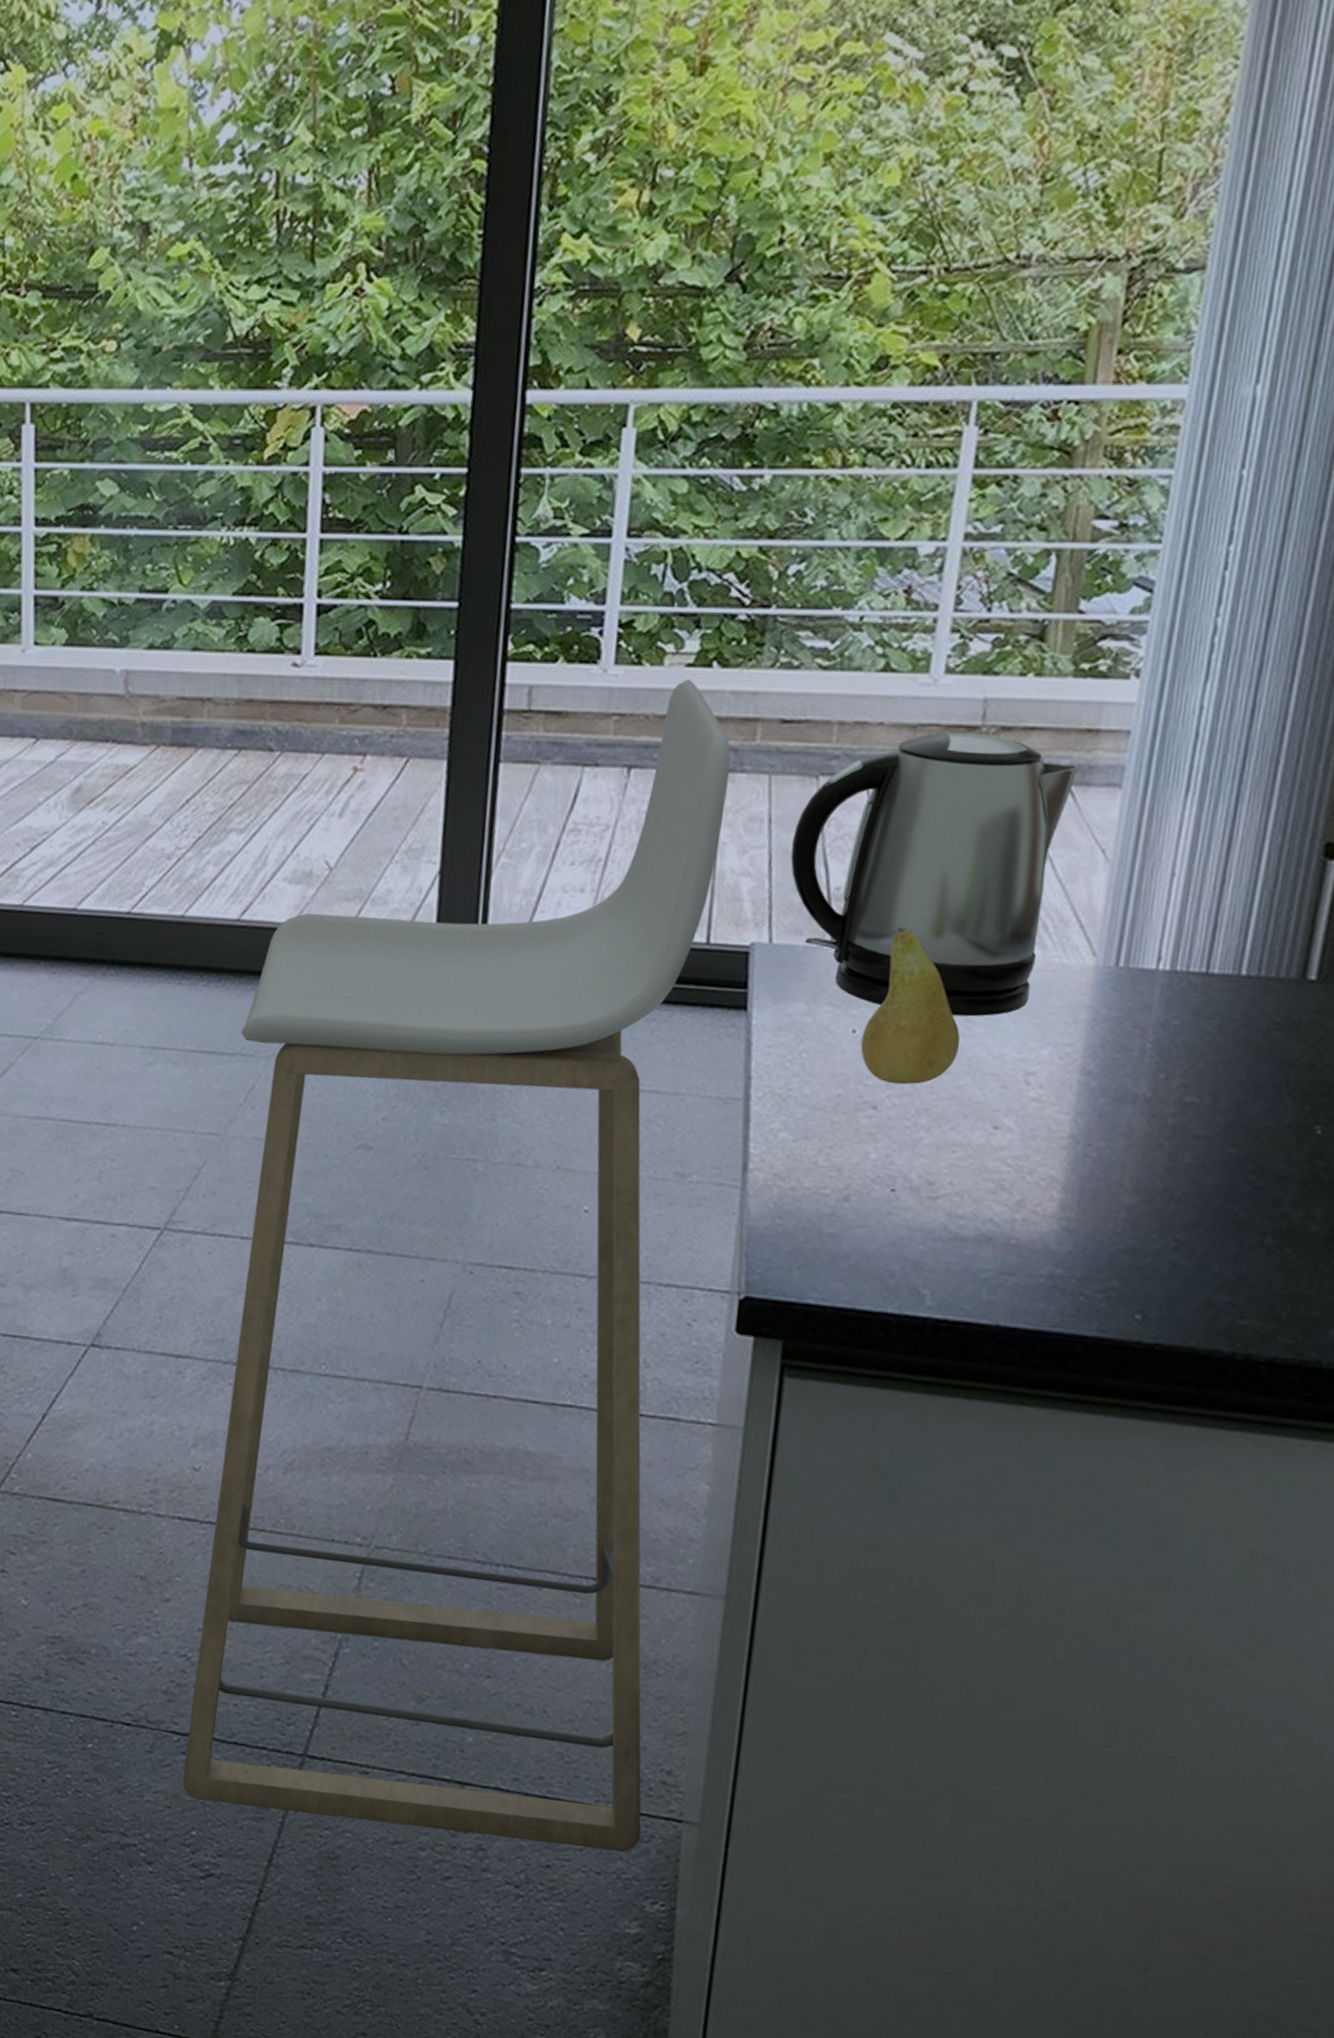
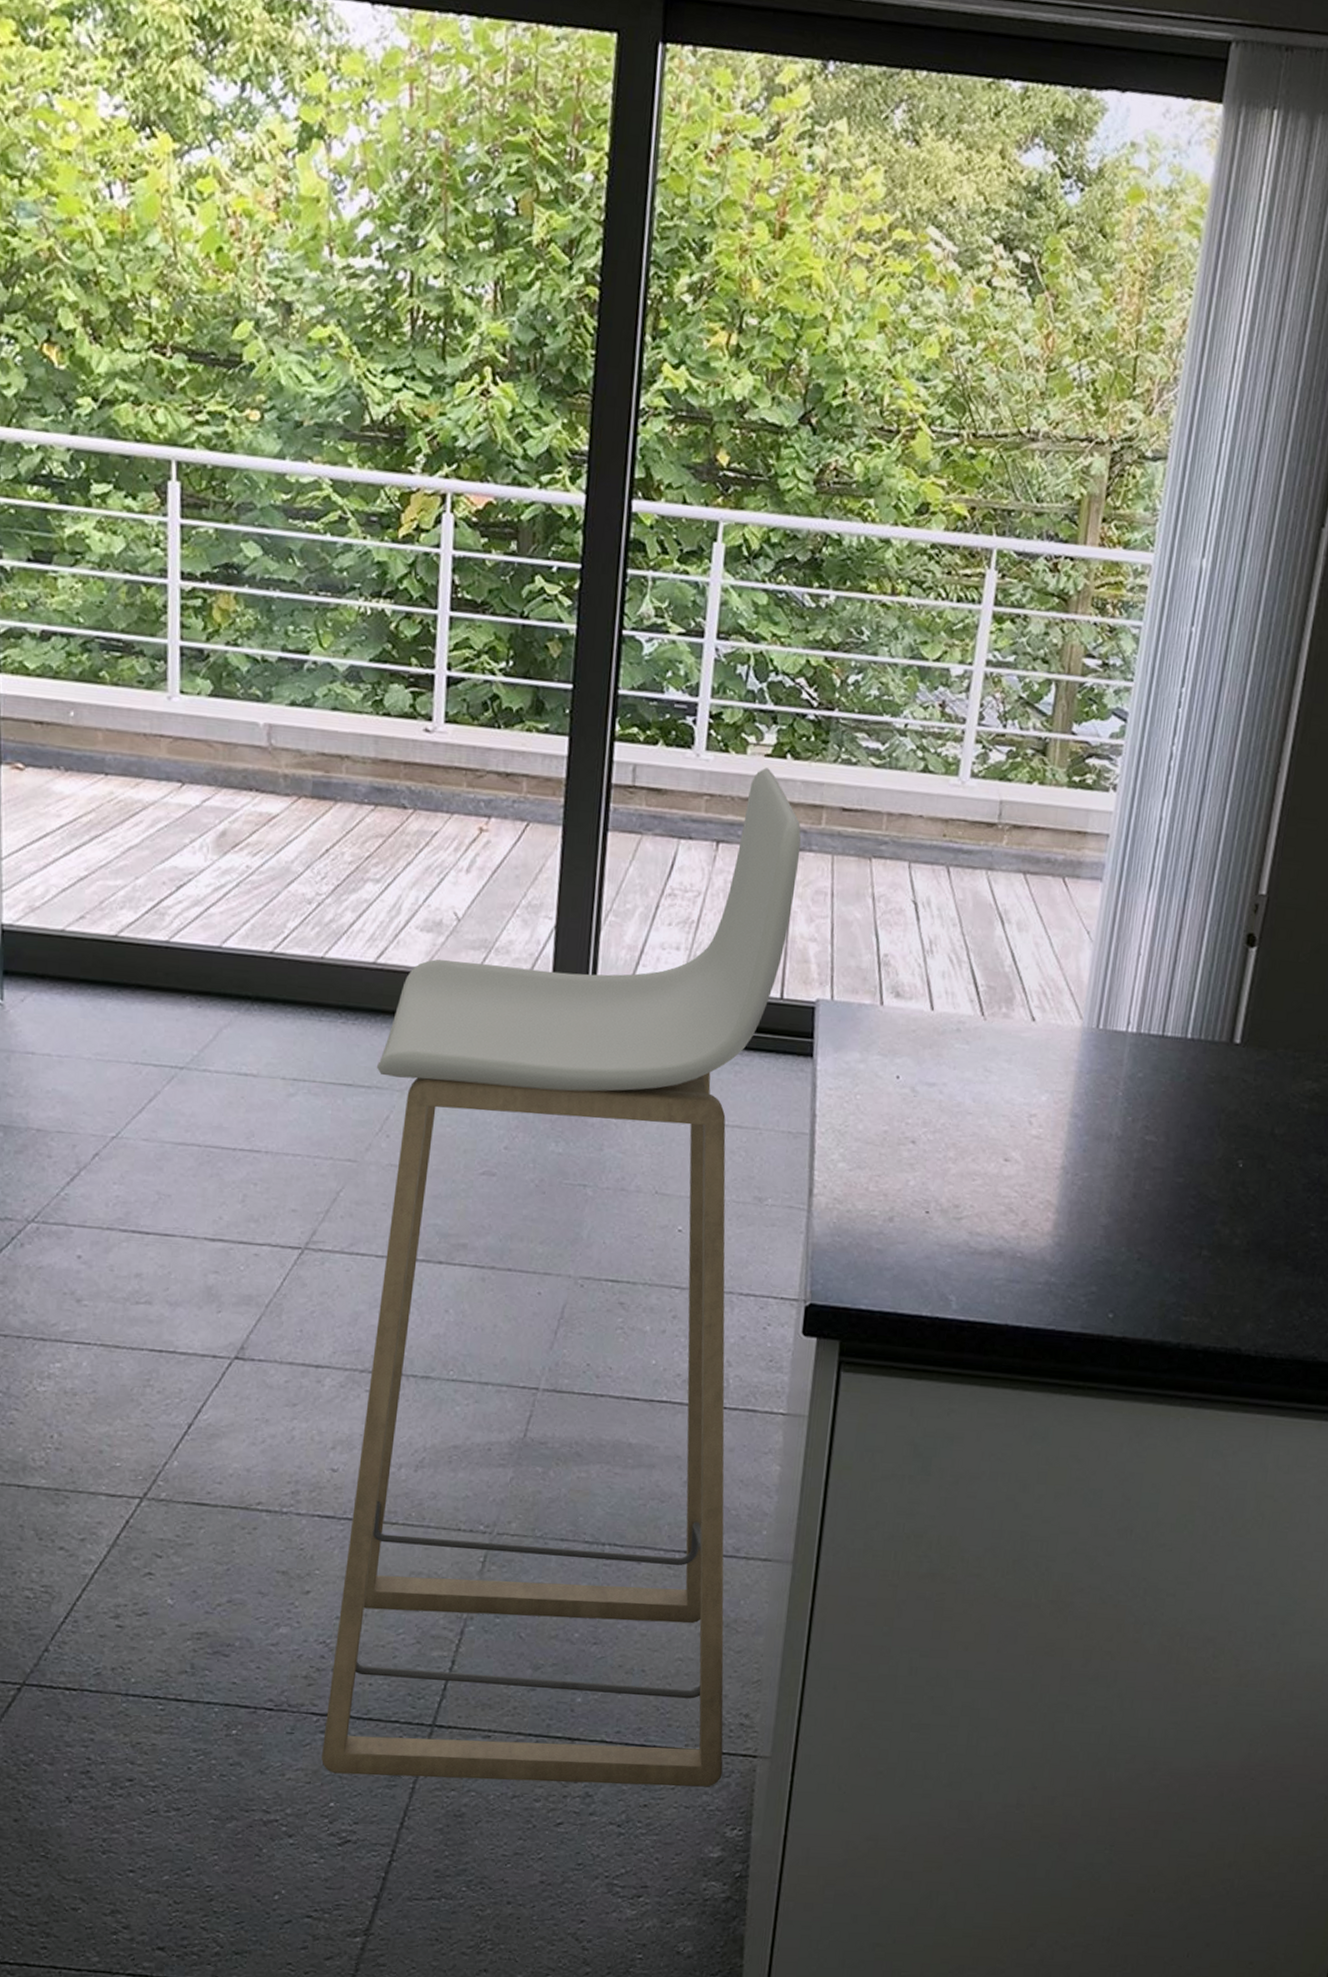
kettle: present [790,732,1077,1017] -> none [848,827,1070,1067]
fruit: present [860,927,961,1085] -> none [903,990,980,1123]

